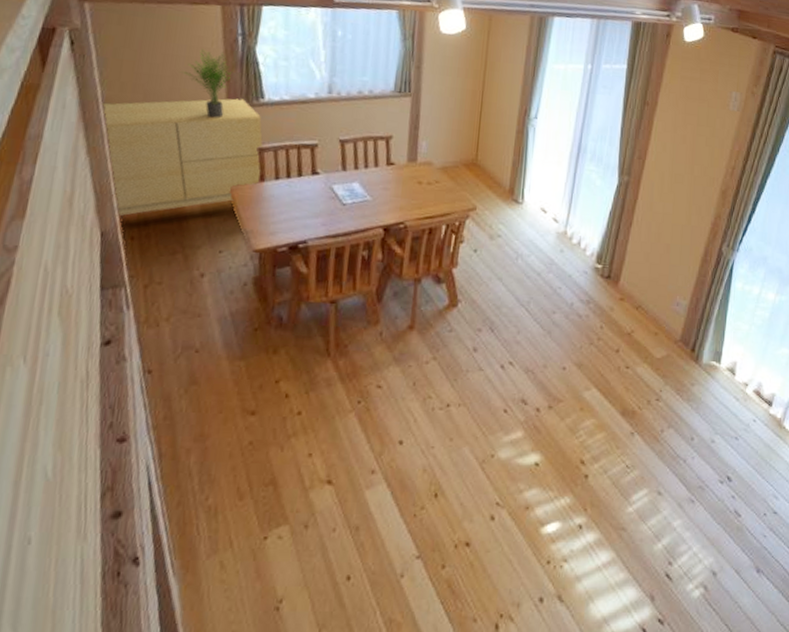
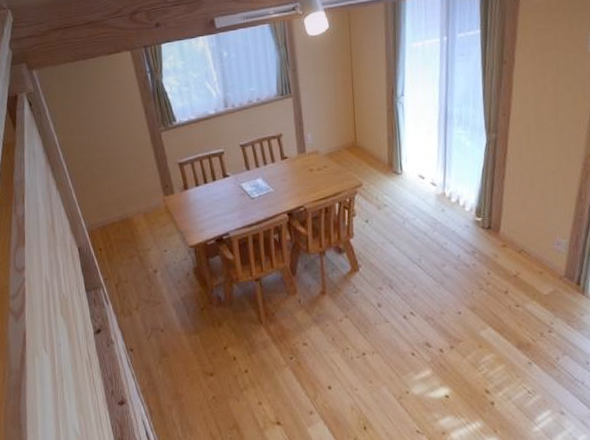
sideboard: present [101,98,263,217] -> none [59,125,185,234]
potted plant: present [183,48,233,118] -> none [112,89,149,145]

